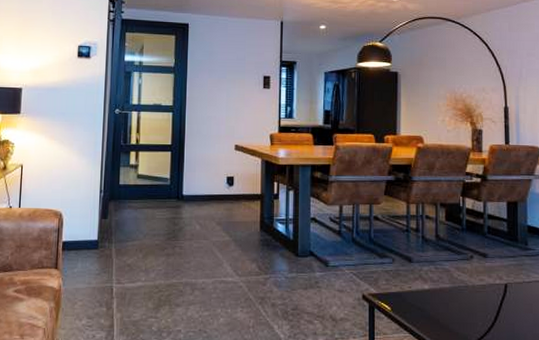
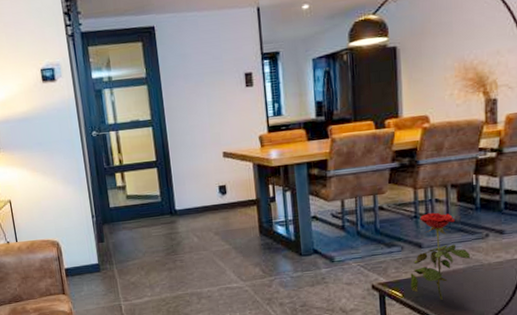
flower: none [399,228,457,318] -> present [410,212,471,300]

